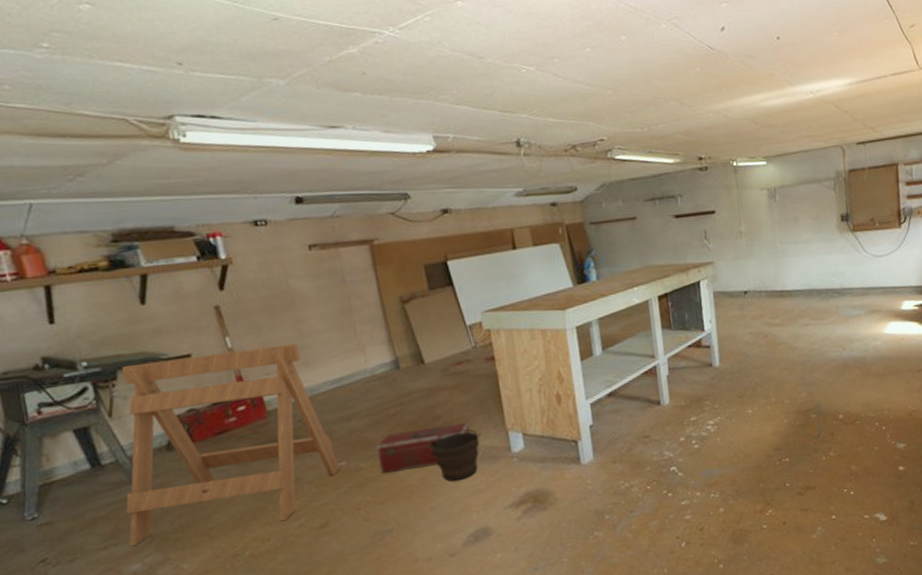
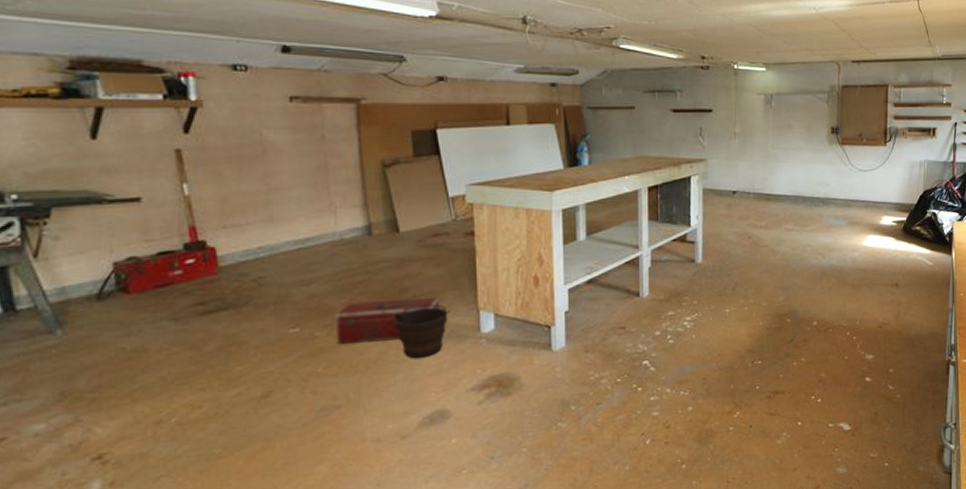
sawhorse: present [122,343,341,547] -> none [36,197,293,405]

